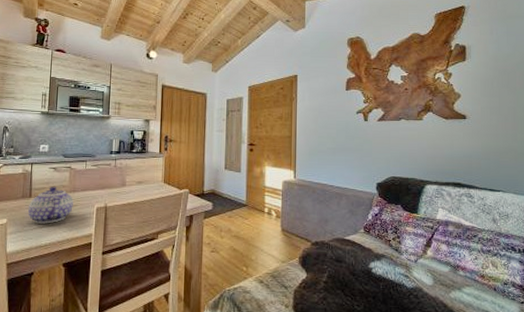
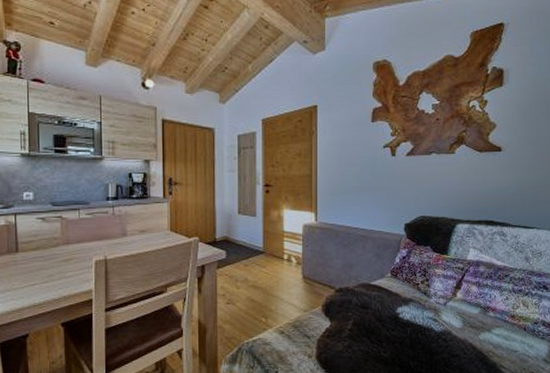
teapot: present [28,186,73,224] -> none [16,238,68,281]

